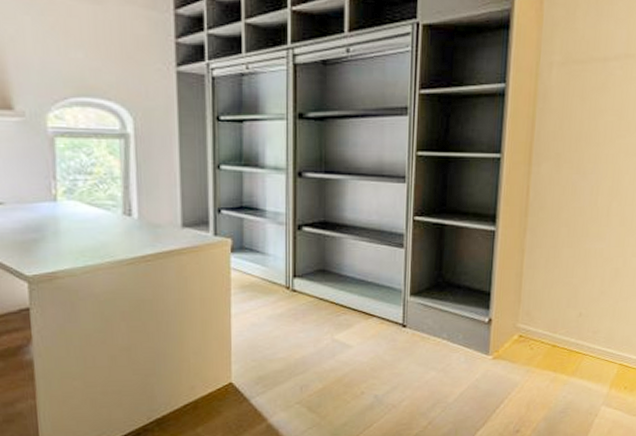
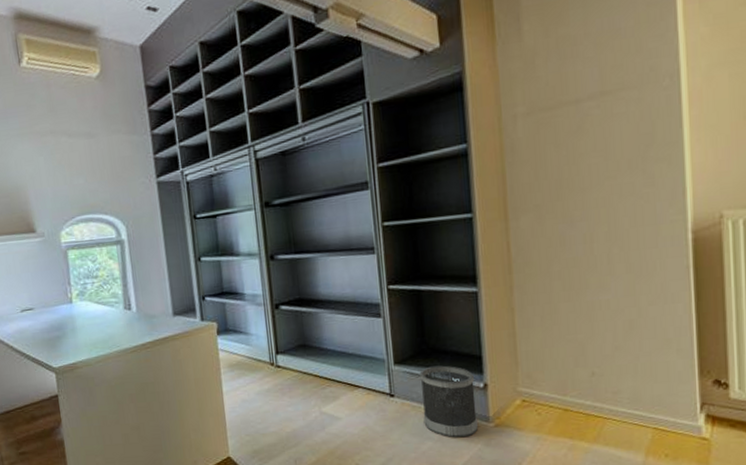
wastebasket: none [430,299,481,369] -> present [419,365,478,438]

